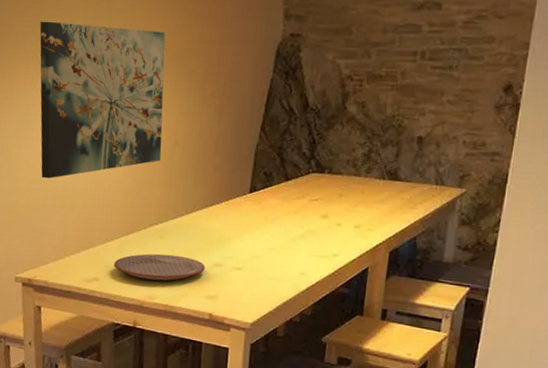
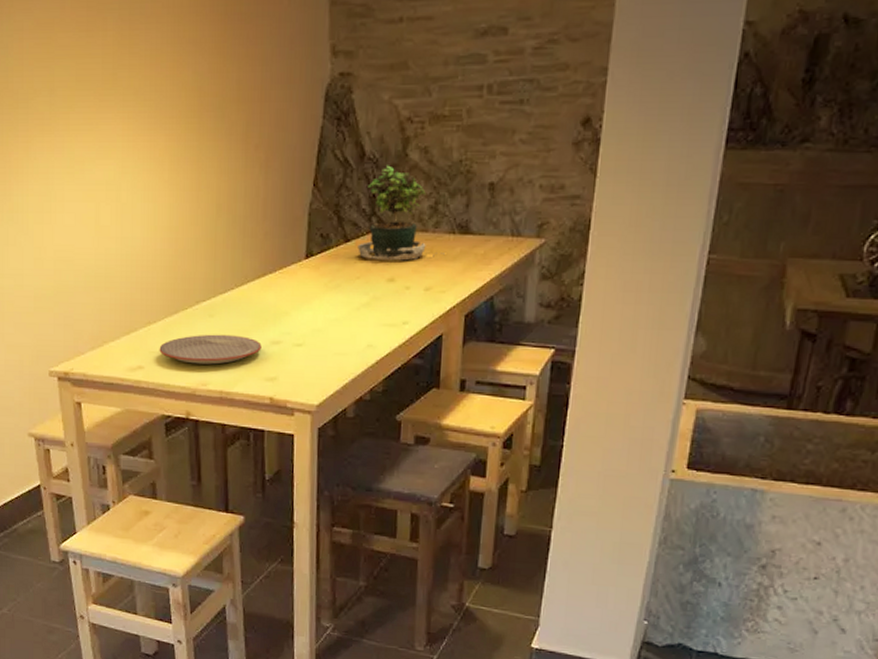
wall art: present [39,21,166,179] -> none [53,74,203,257]
potted plant: none [296,116,375,201] -> present [358,165,445,261]

